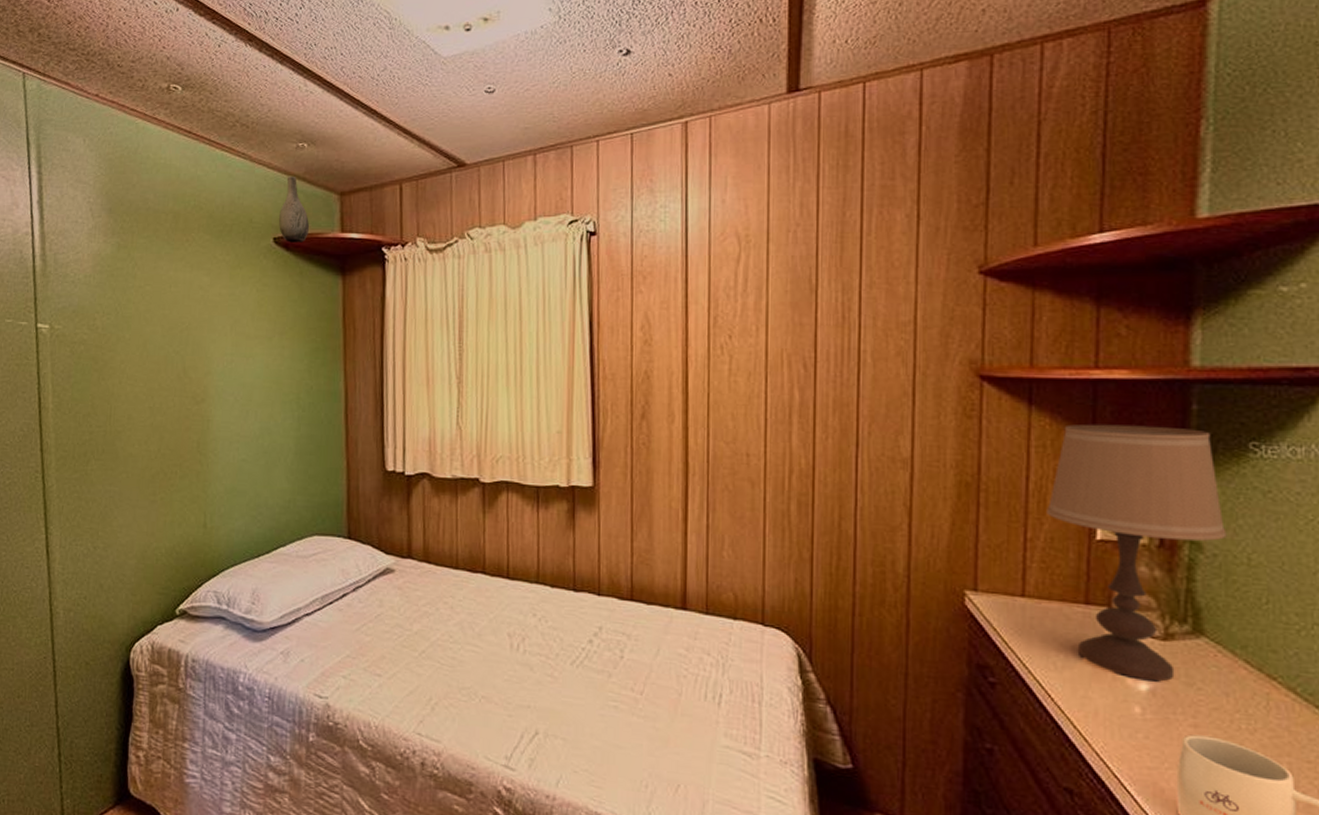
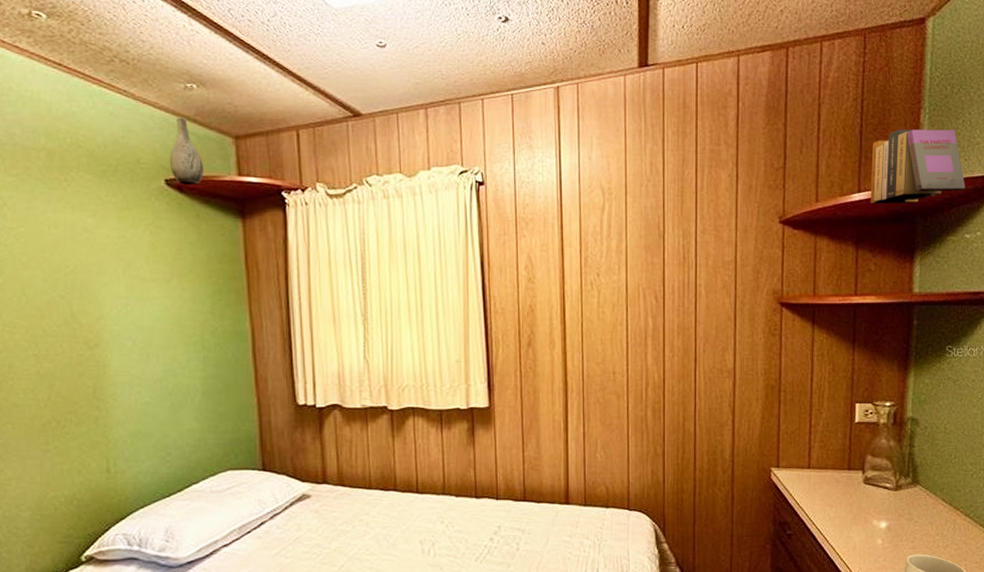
table lamp: present [1047,424,1227,682] -> none [824,337,933,520]
books: none [1119,144,1279,247] -> present [870,129,966,204]

